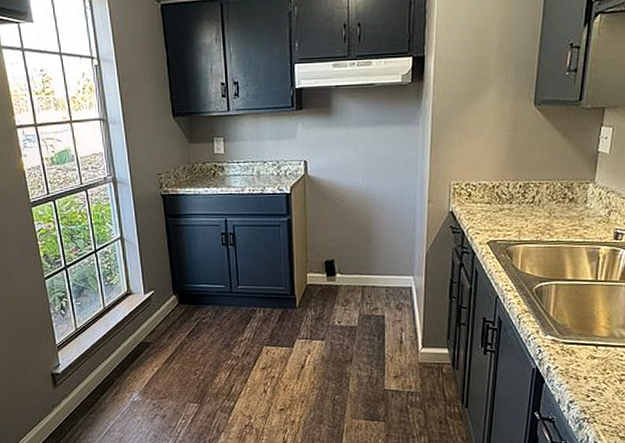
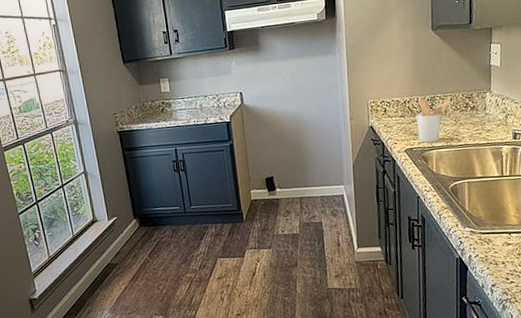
utensil holder: none [504,185,547,236] -> present [416,98,451,143]

